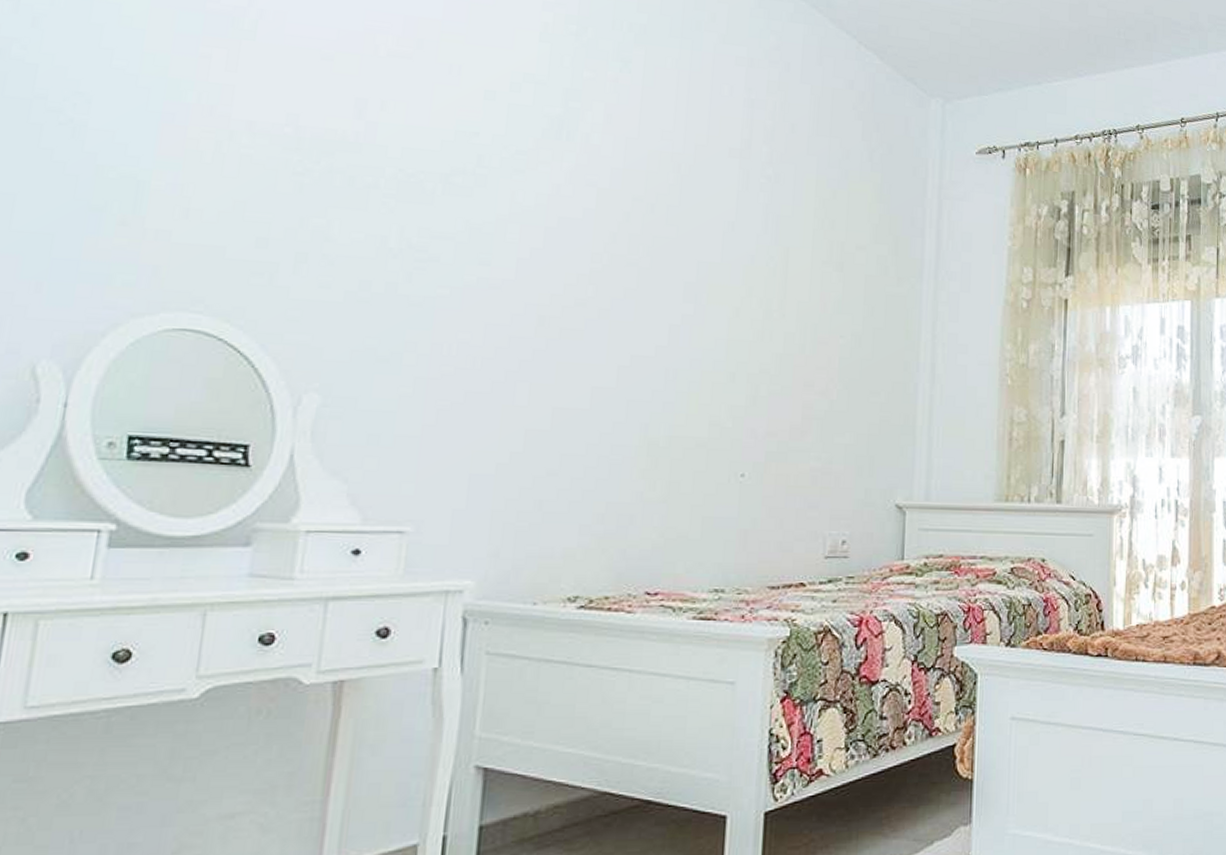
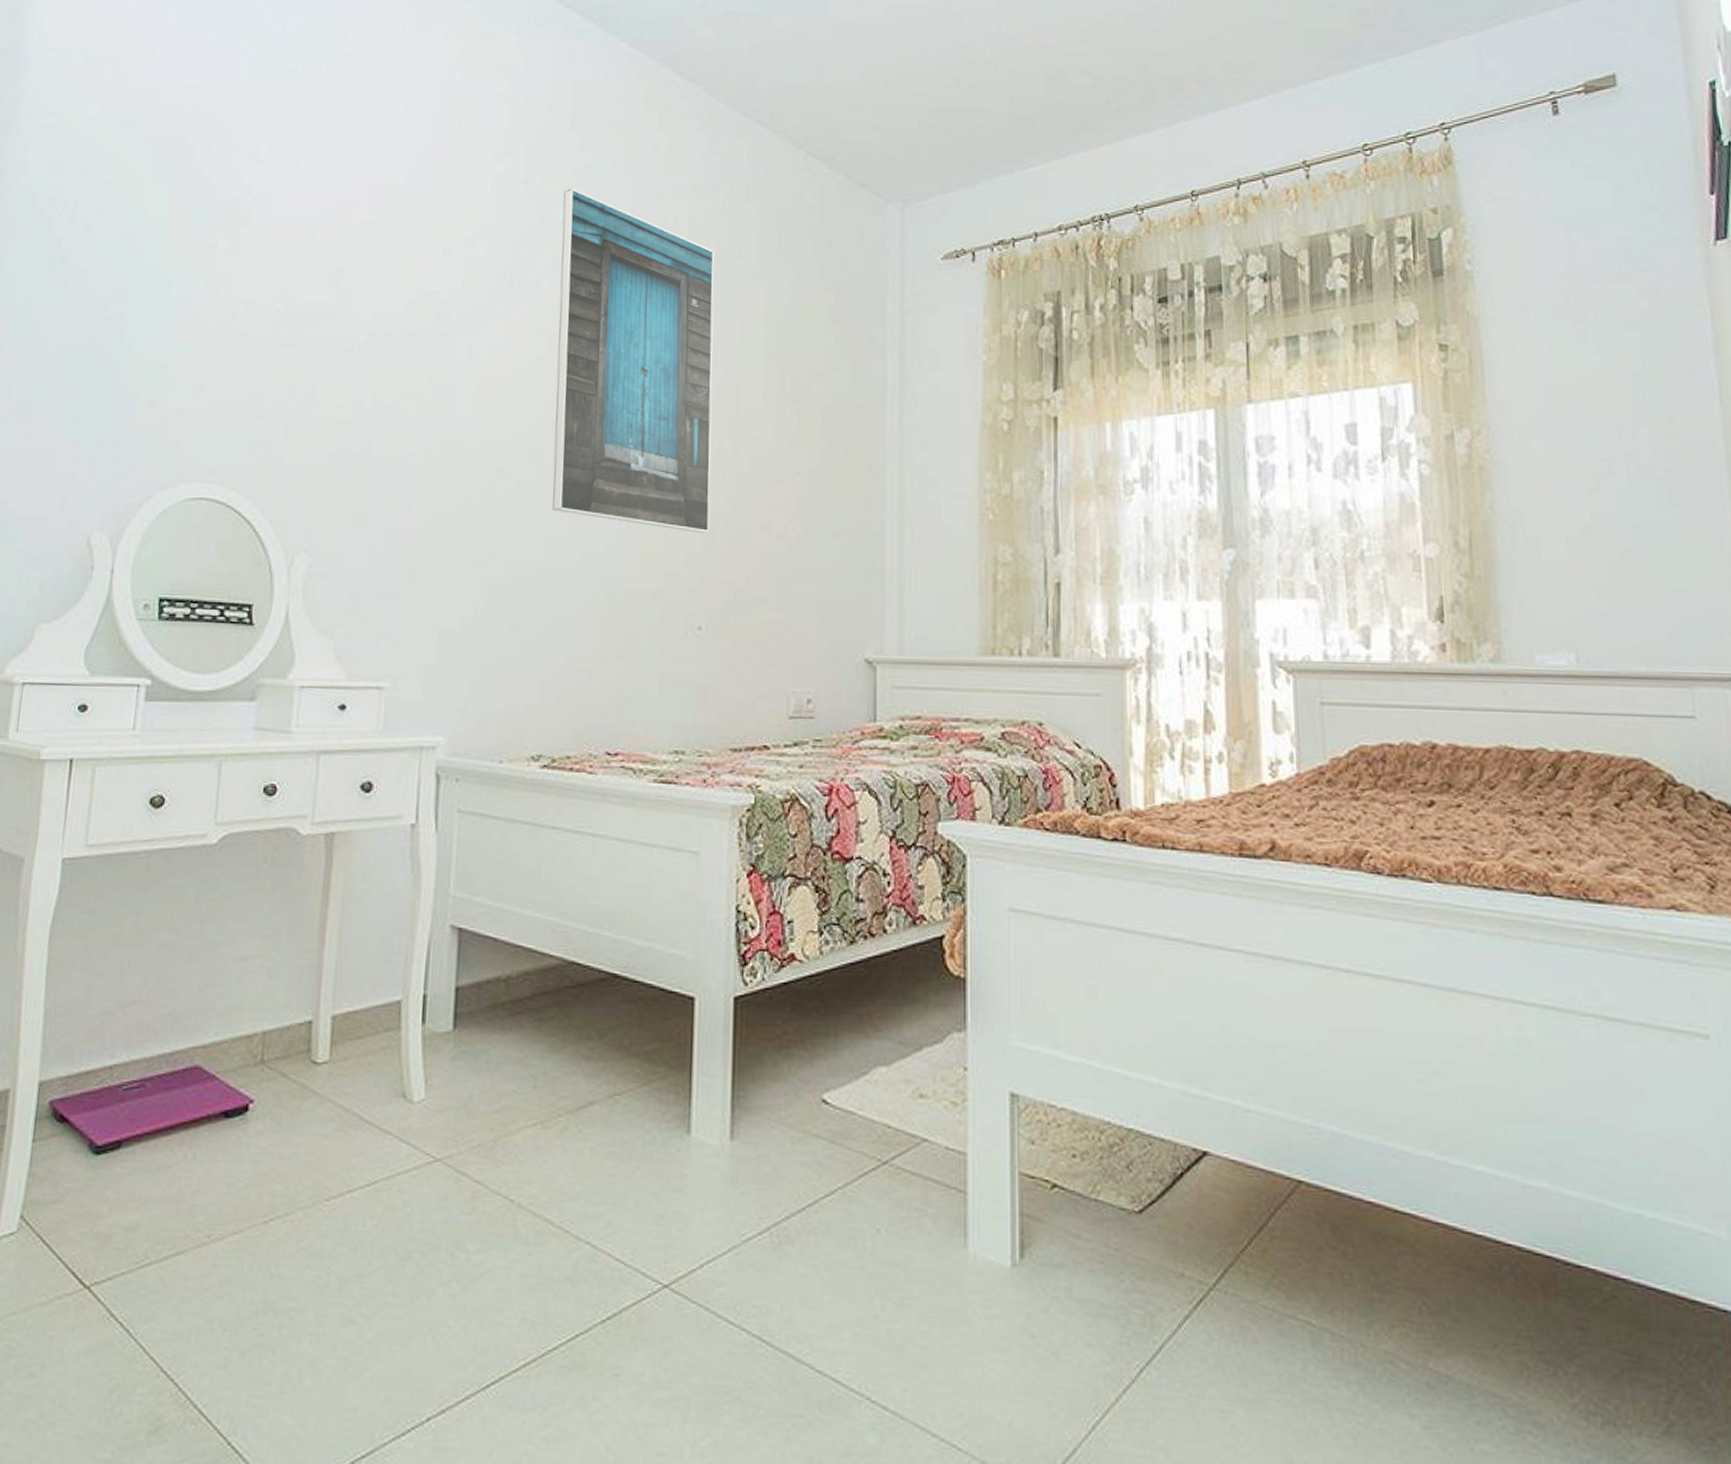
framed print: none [597,46,768,387] -> present [552,188,714,533]

